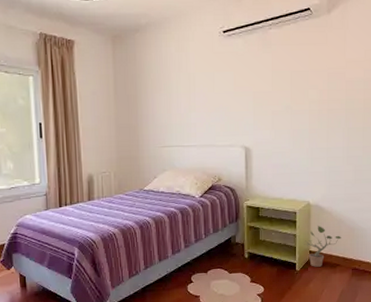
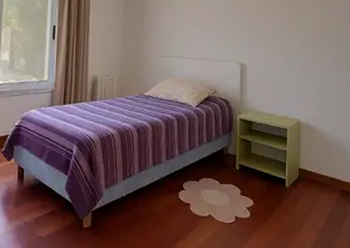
potted plant: present [304,226,341,267] -> none [294,144,330,185]

